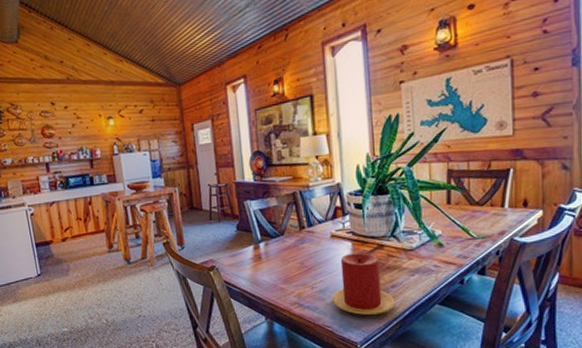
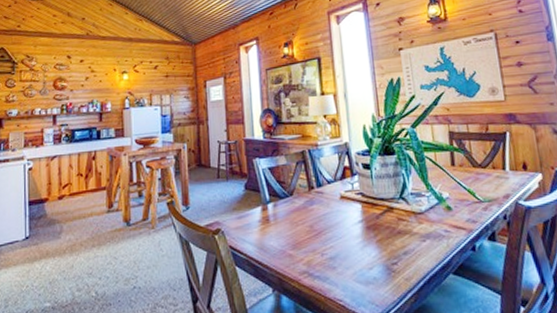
candle: present [332,252,395,315] -> none [343,215,409,286]

